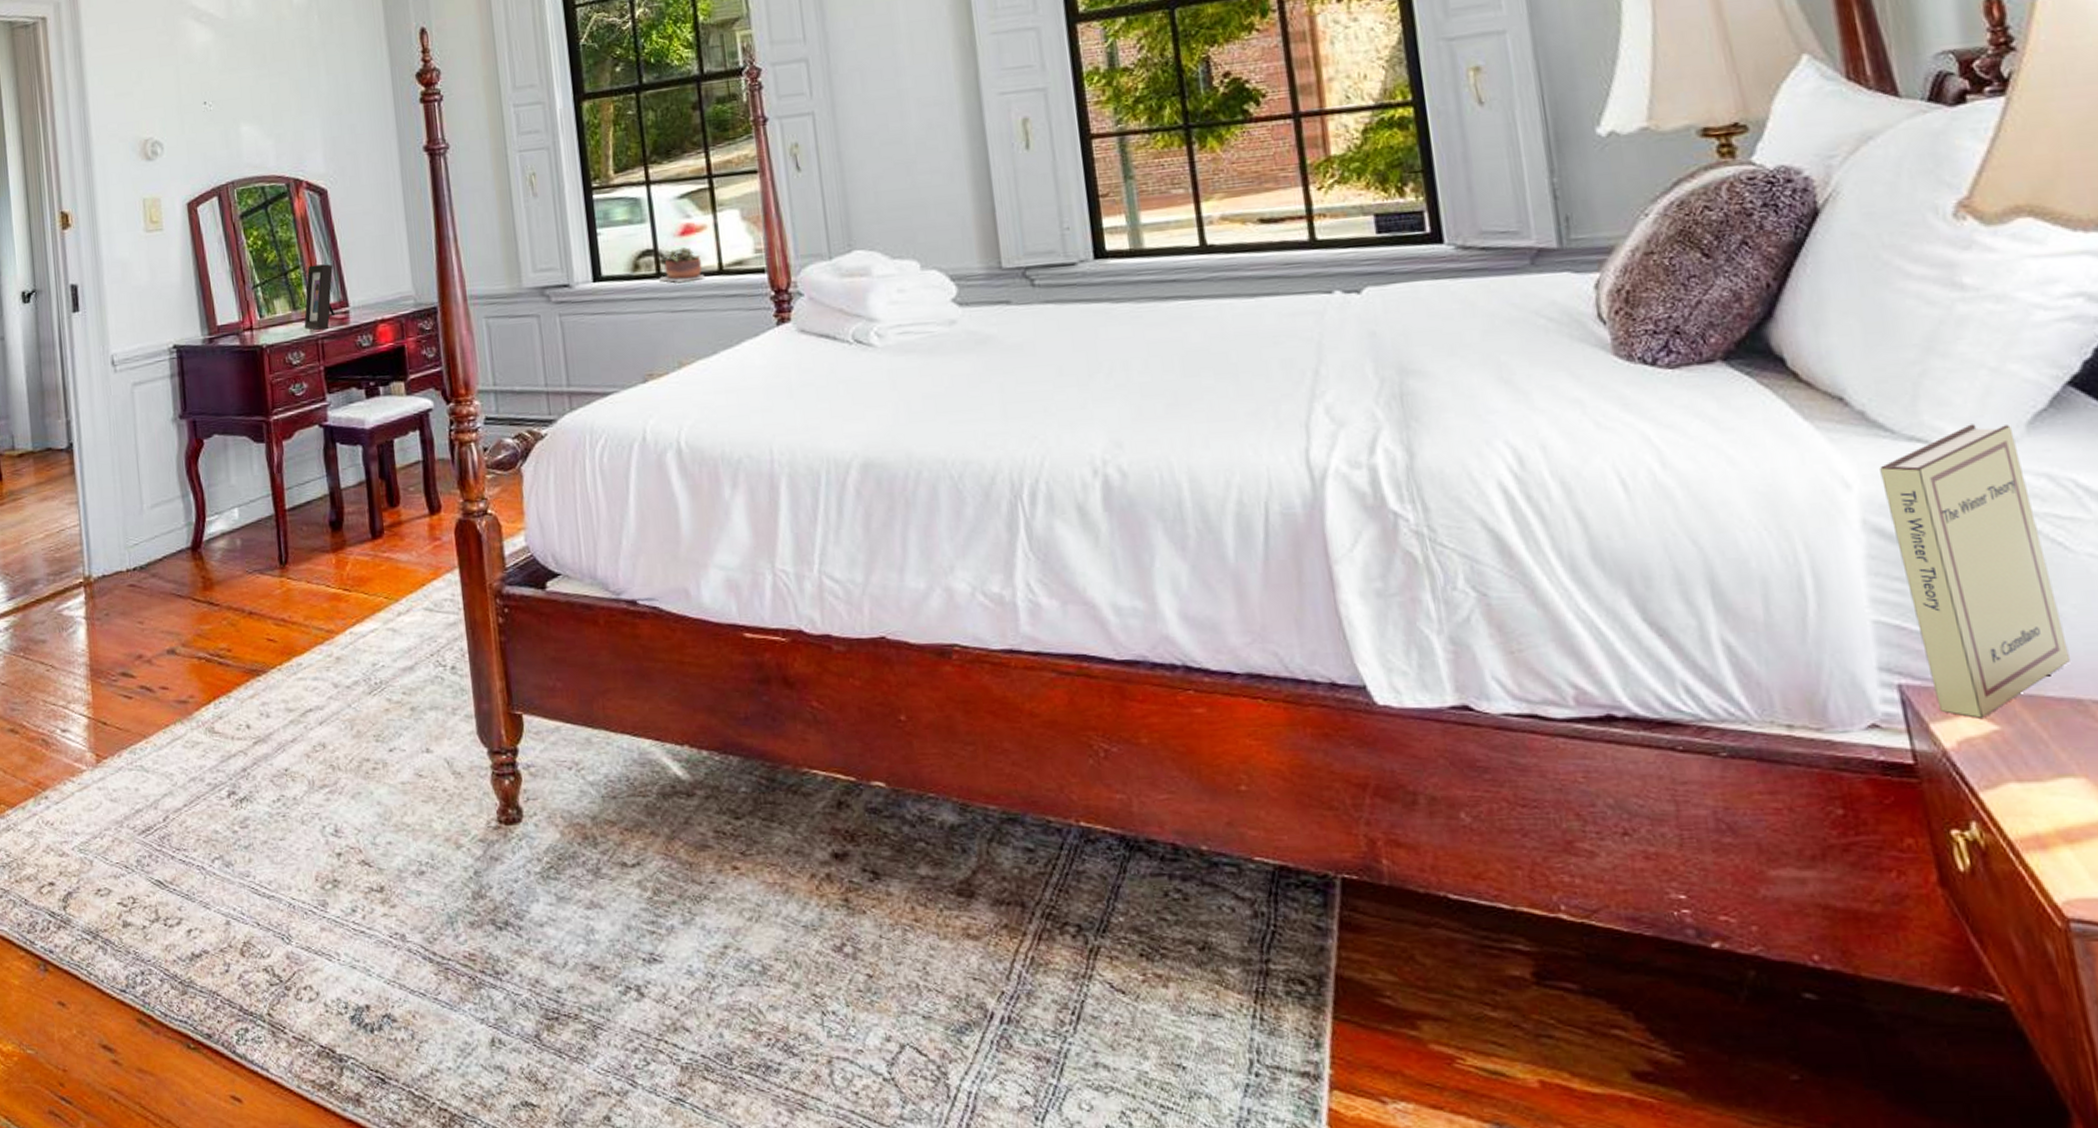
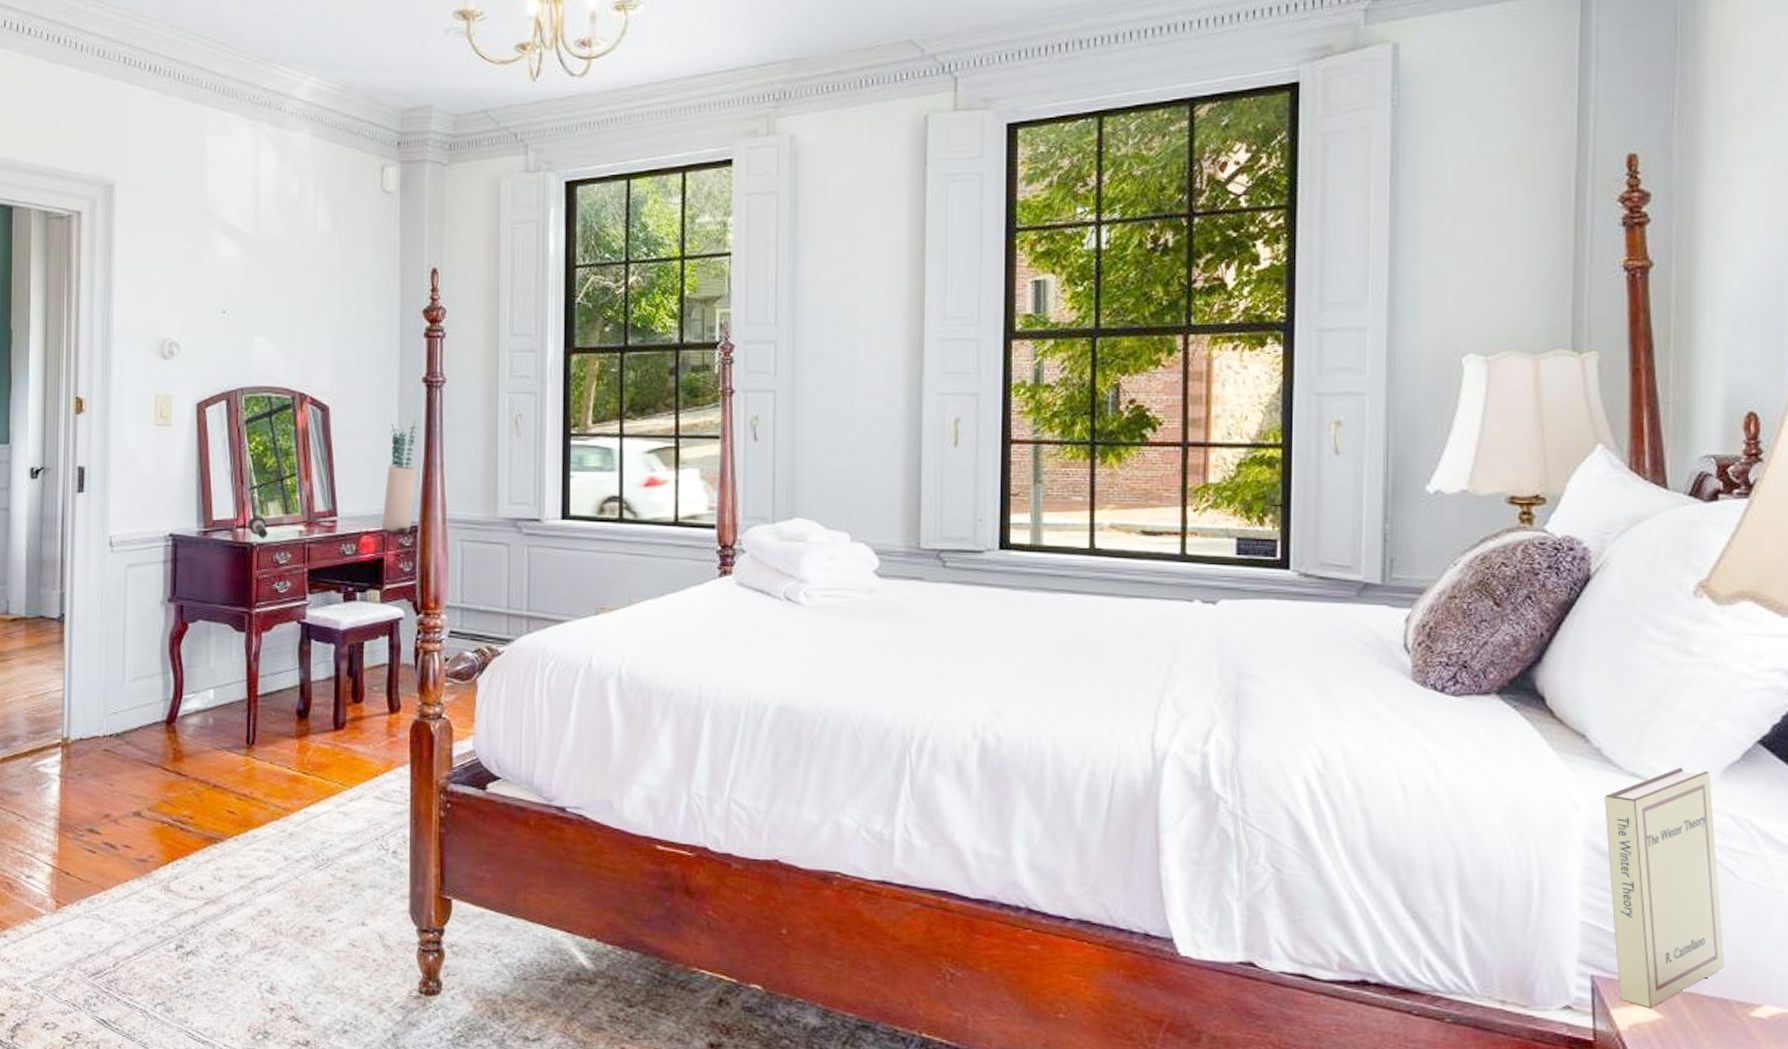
hairbrush: none [254,314,277,339] -> present [247,515,268,538]
picture frame: present [304,264,336,330] -> none [294,475,326,534]
vase: none [395,194,430,319] -> present [382,421,418,535]
succulent plant: present [659,247,705,283] -> none [621,498,661,529]

